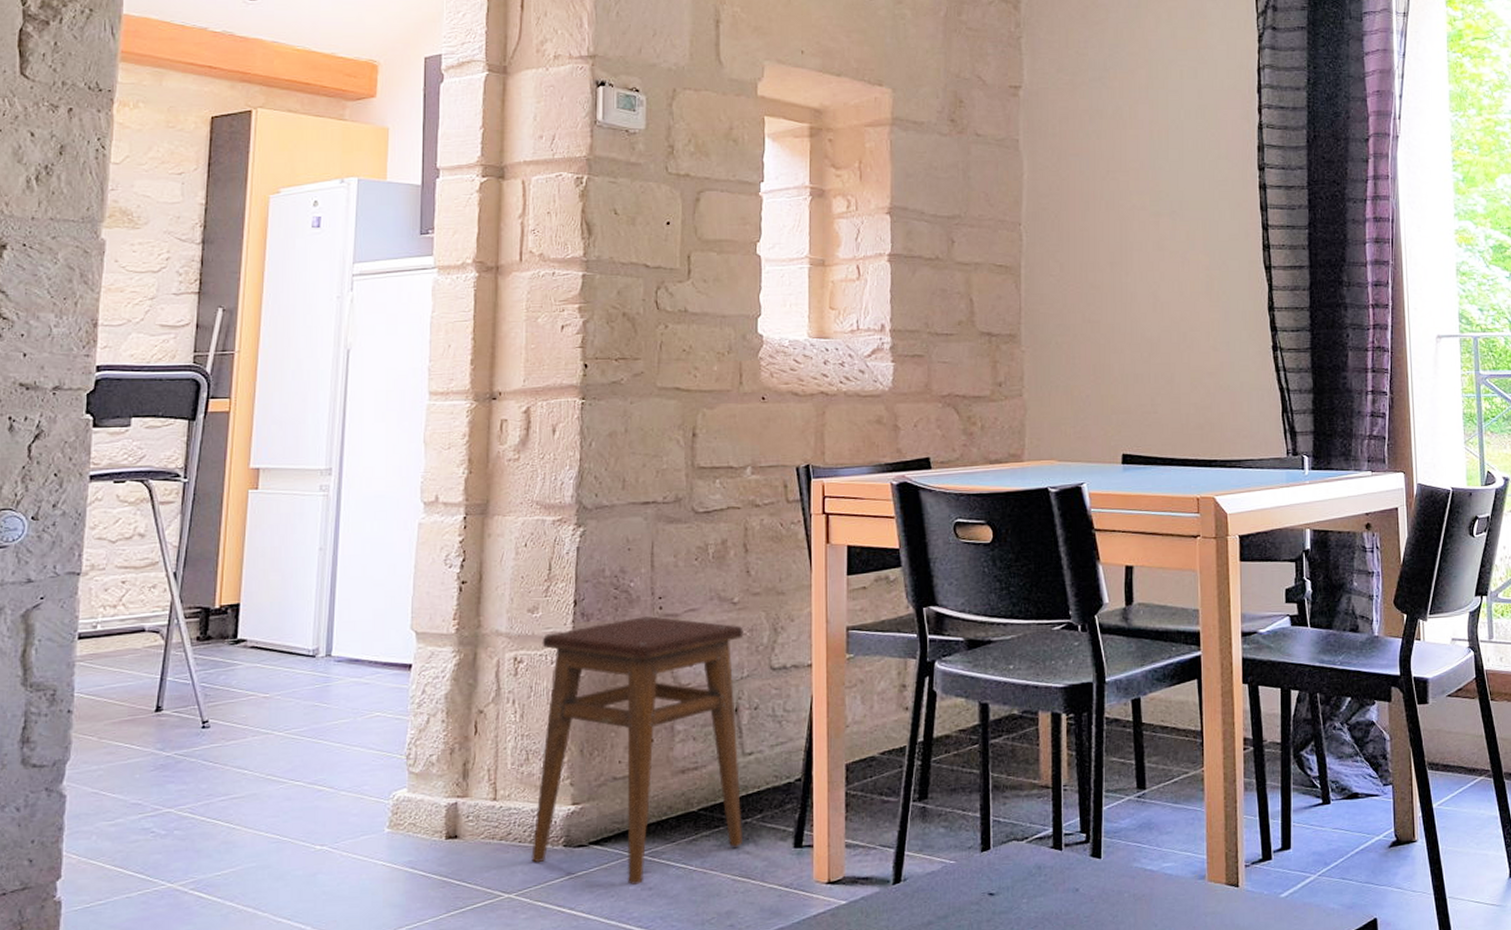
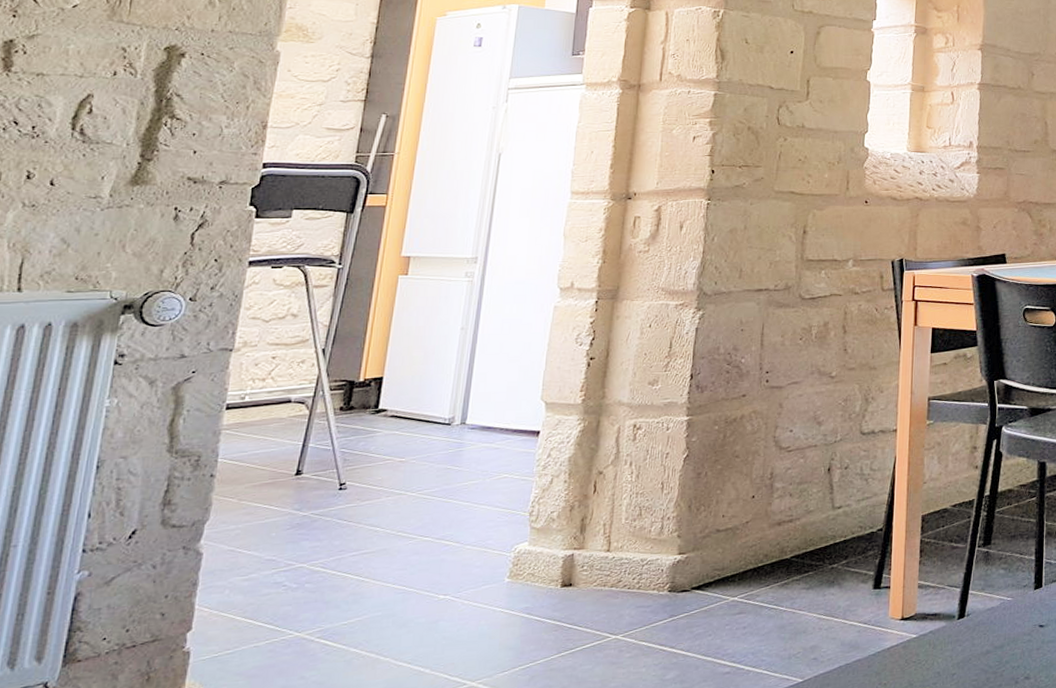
stool: present [531,616,744,886] -> none [638,388,839,626]

